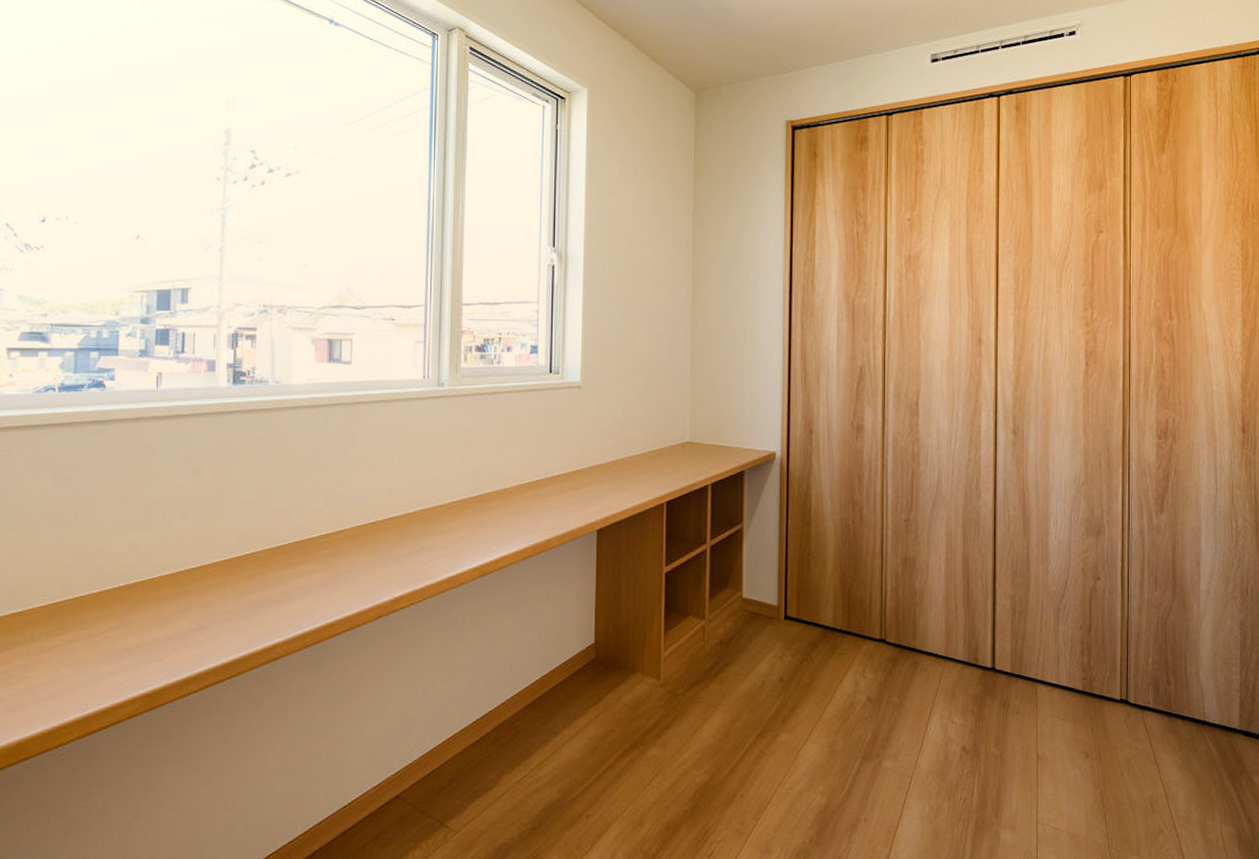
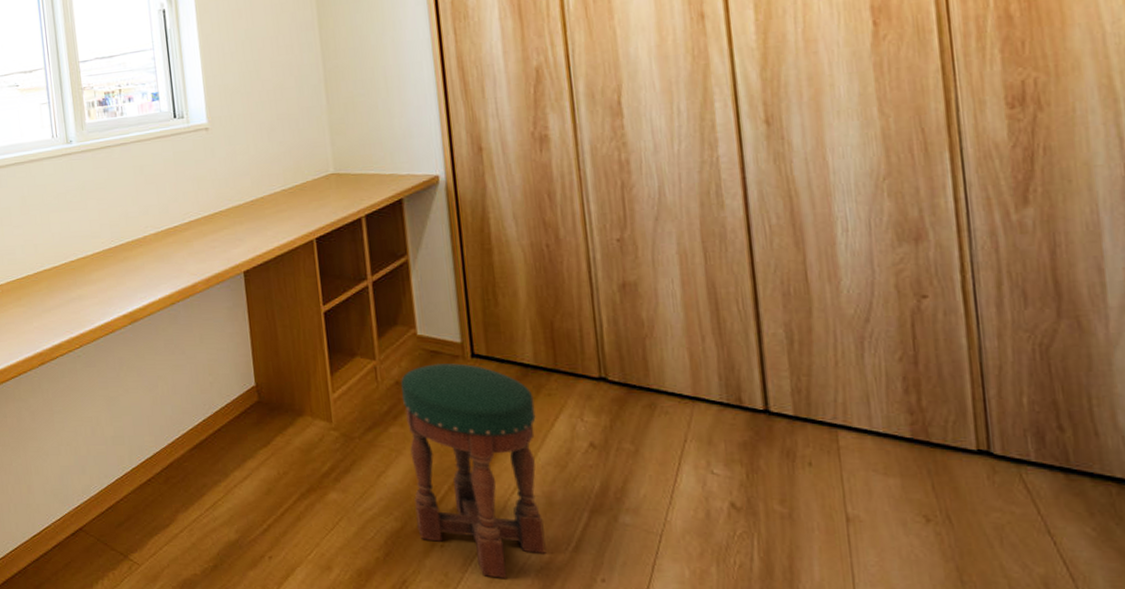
stool: none [723,624,829,824] -> present [401,363,547,578]

